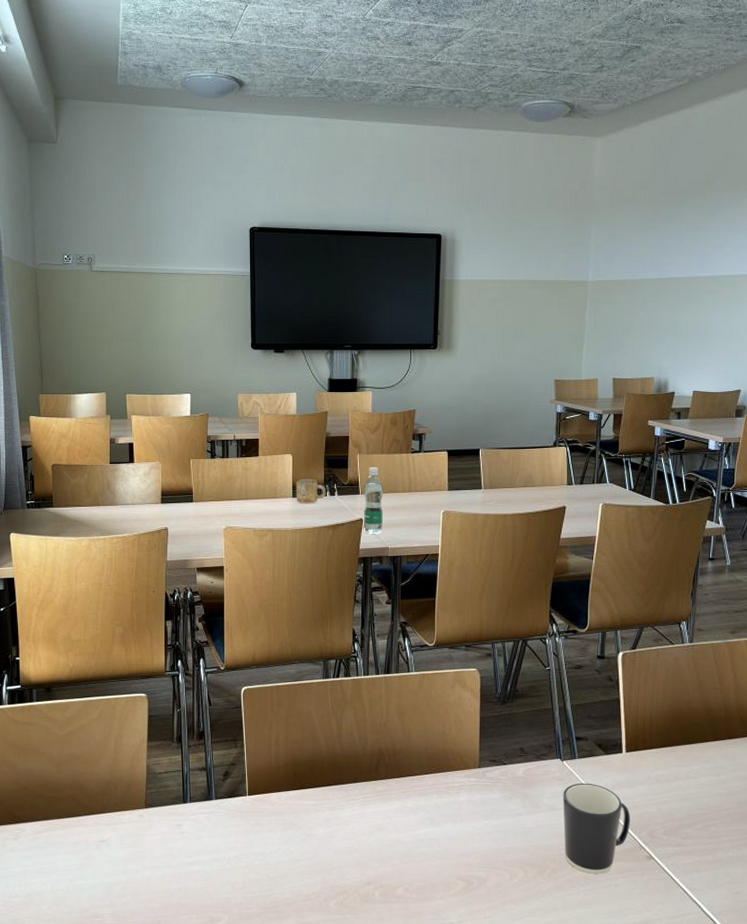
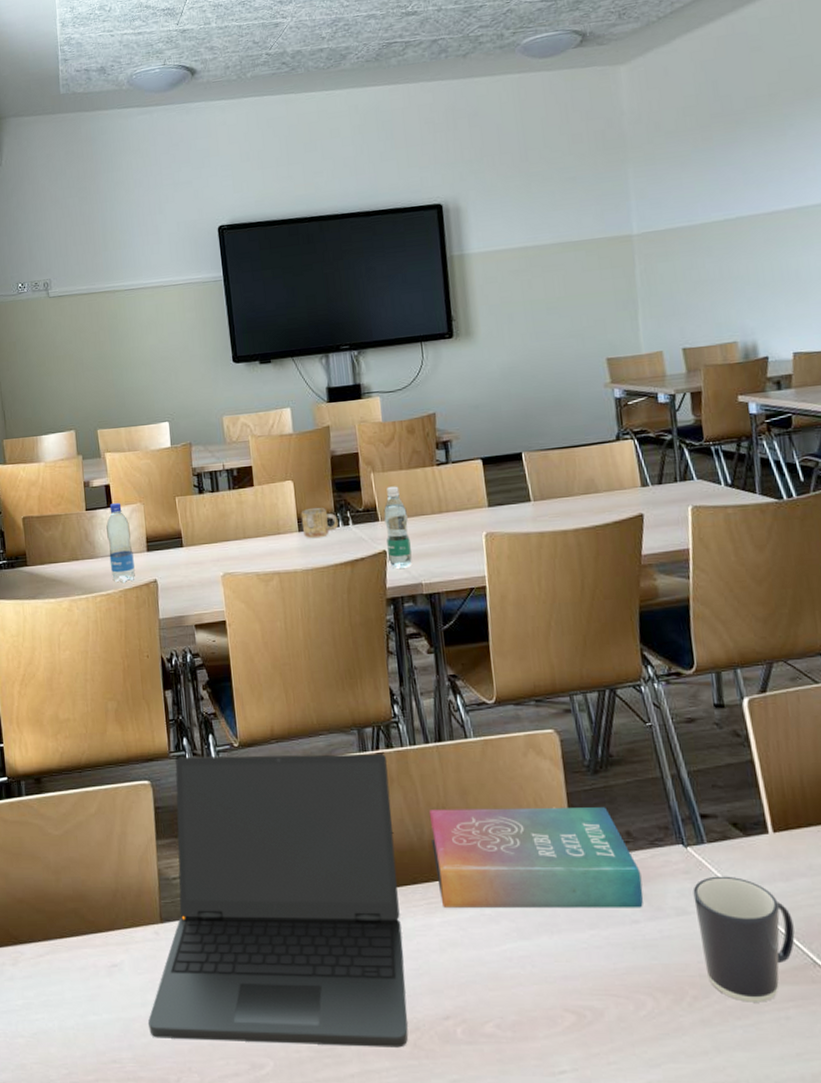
bottle: none [127,460,149,529] -> present [106,503,135,584]
laptop: none [128,675,344,906] -> present [148,753,408,1048]
book: none [372,726,527,805] -> present [428,807,643,909]

